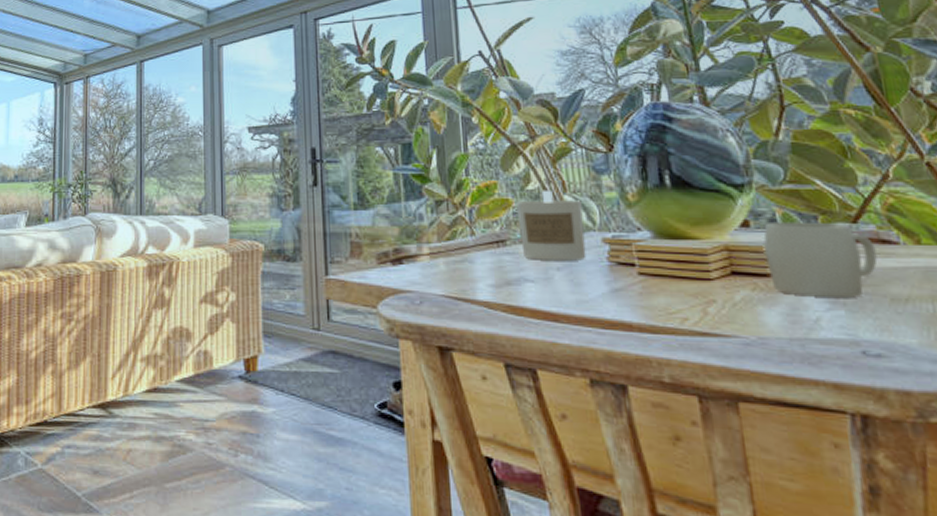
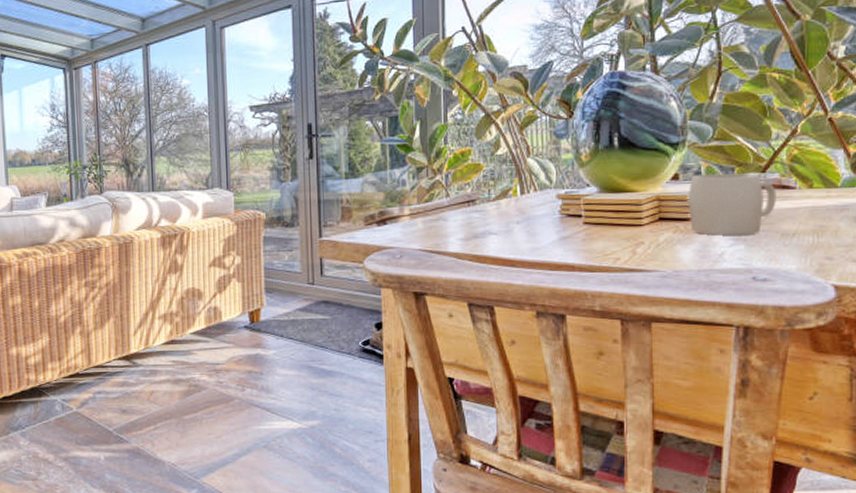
candle: present [516,190,587,261] -> none [487,154,542,216]

